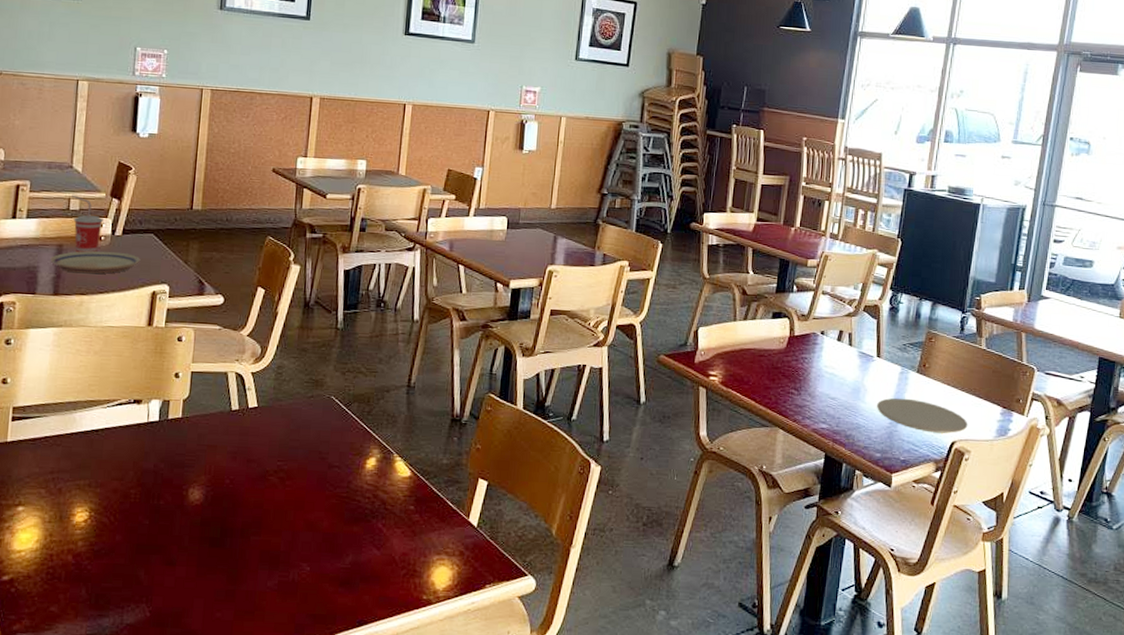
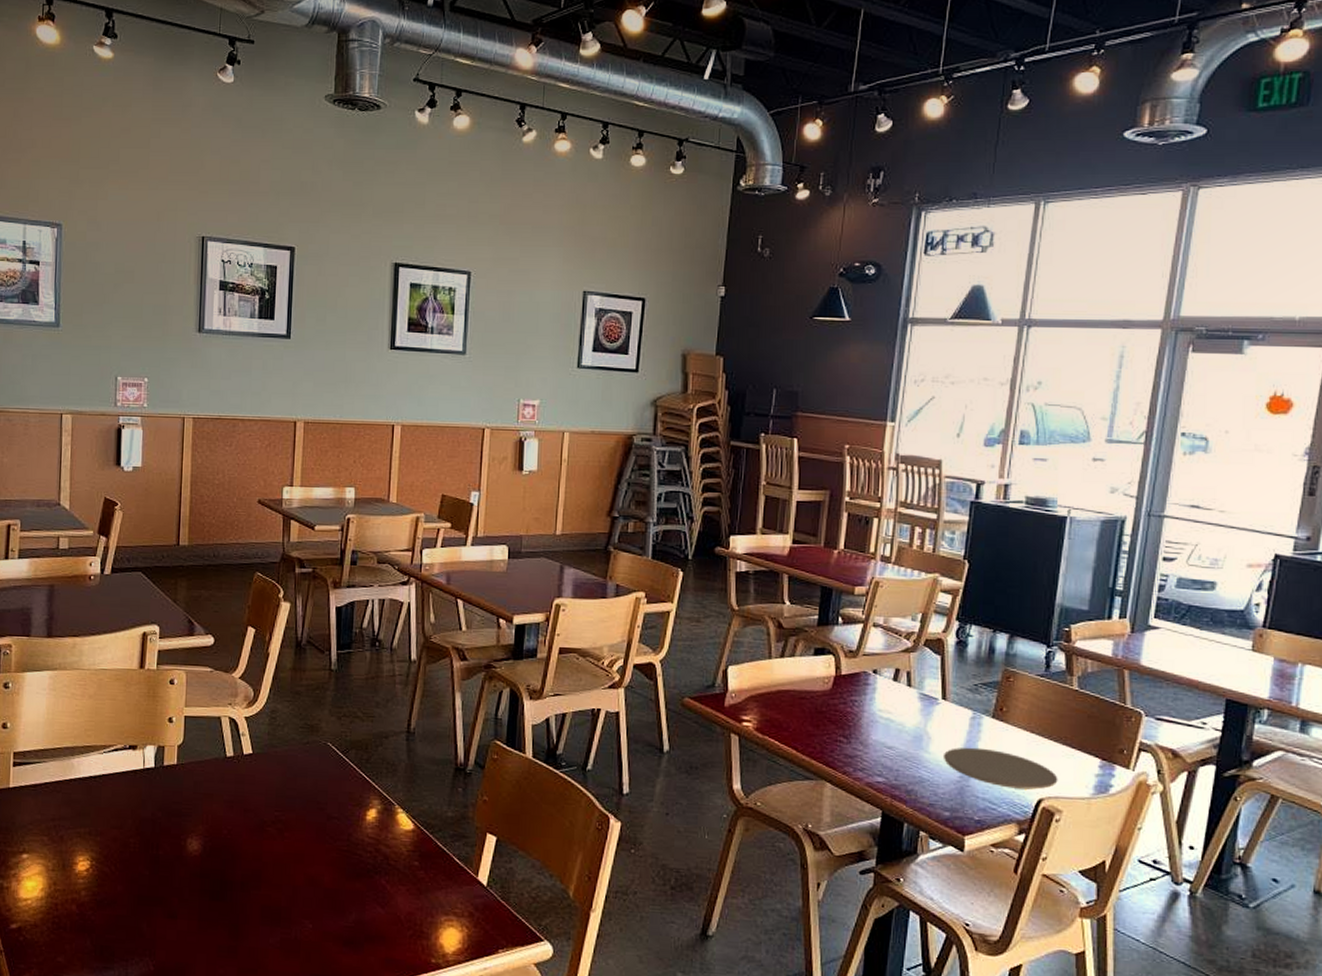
plate: present [50,251,141,274] -> none [43,590,130,615]
beverage cup: present [72,194,103,253] -> none [61,533,92,594]

